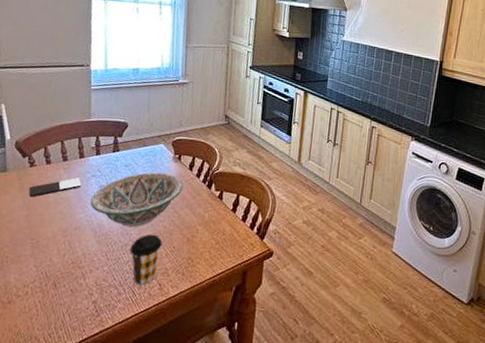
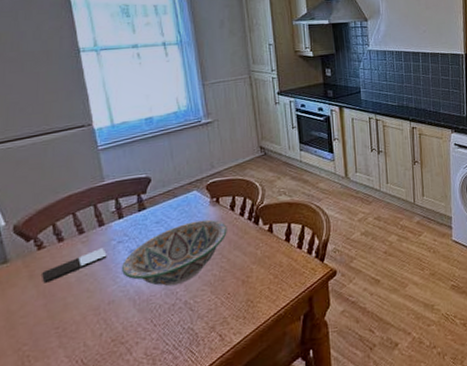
coffee cup: present [129,234,163,286] -> none [179,285,215,344]

